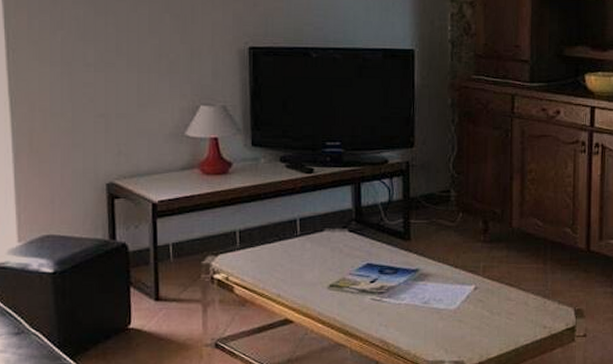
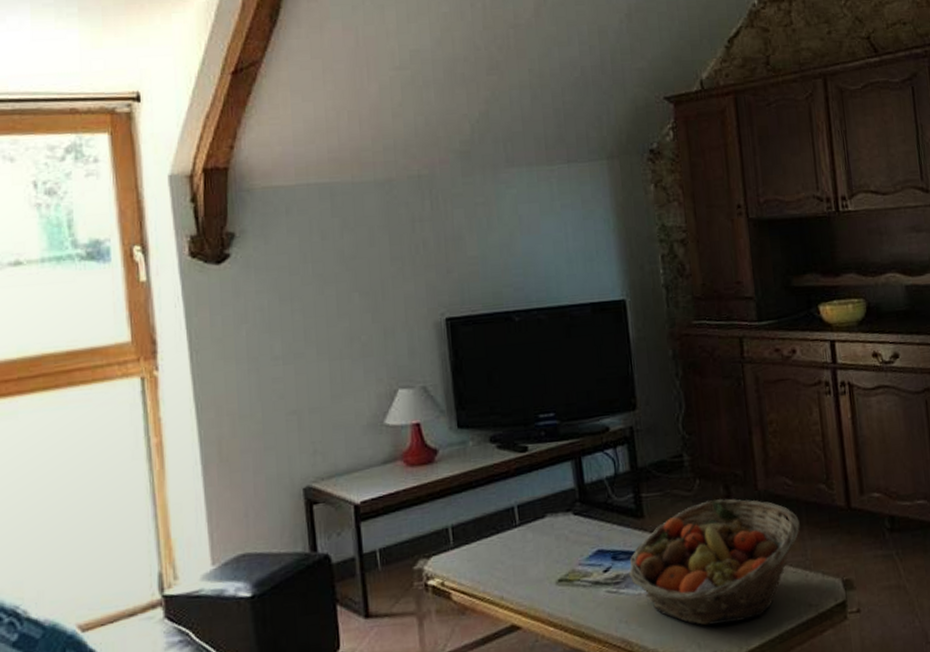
fruit basket: none [392,232,545,336] -> present [629,499,800,626]

